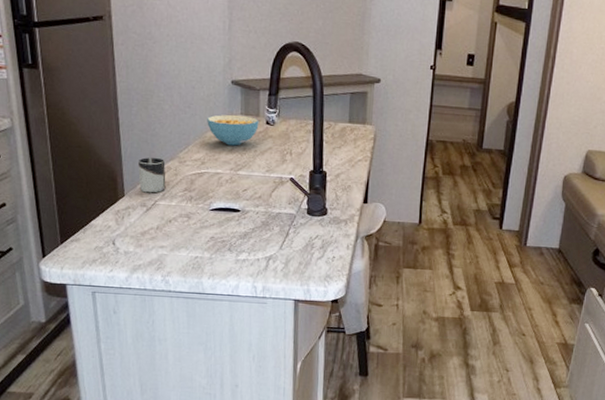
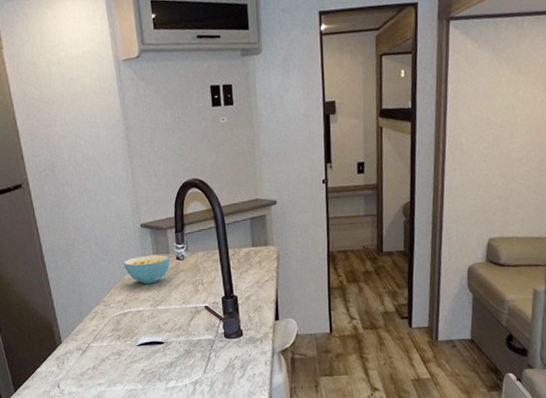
cup: present [138,157,166,193] -> none [70,305,96,338]

